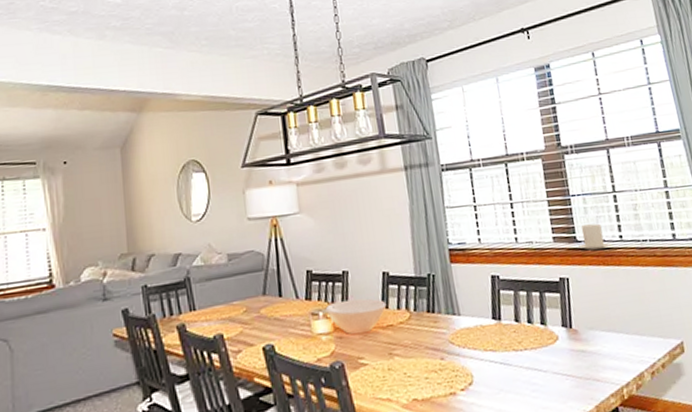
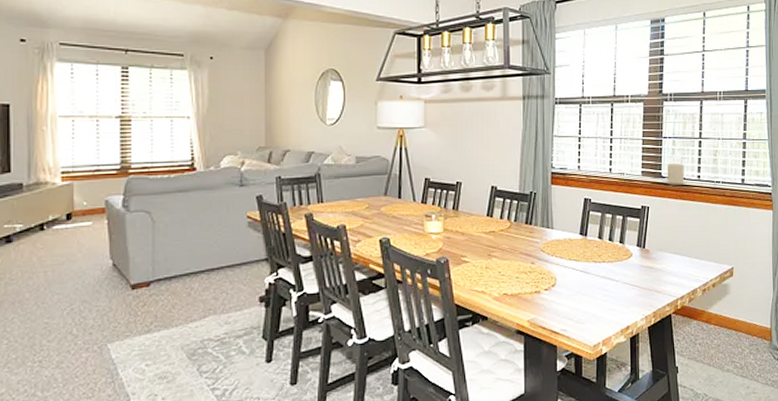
bowl: present [325,298,387,335] -> none [438,206,491,237]

